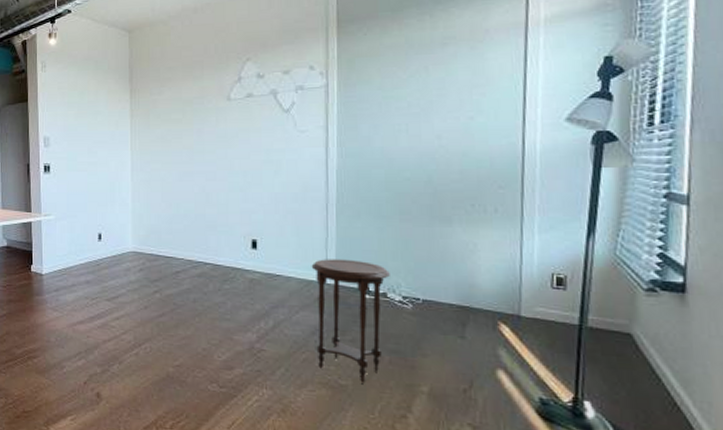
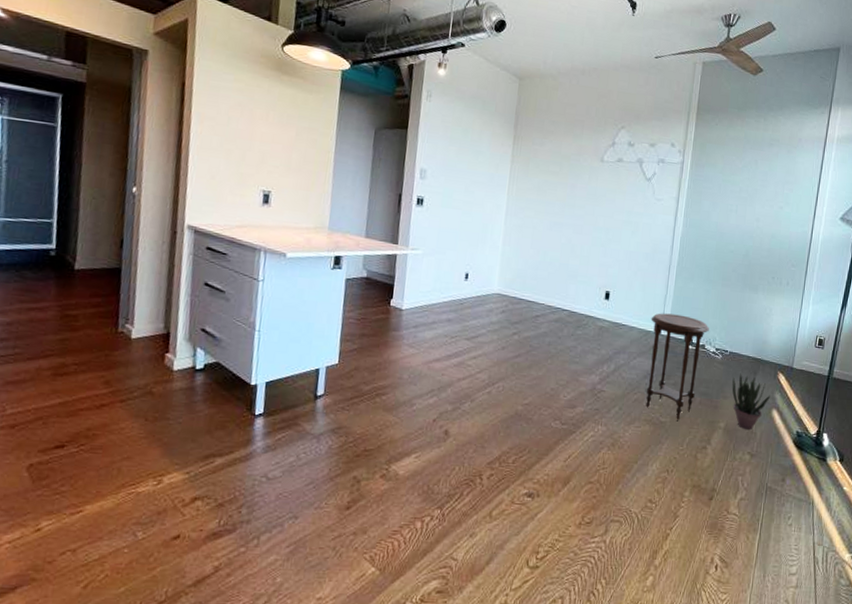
potted plant: none [432,325,493,396] -> present [732,373,771,431]

